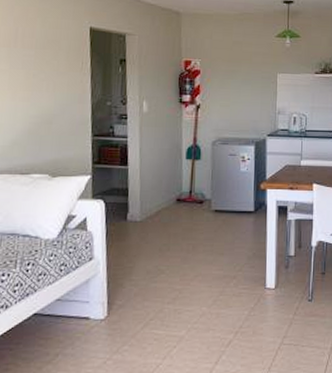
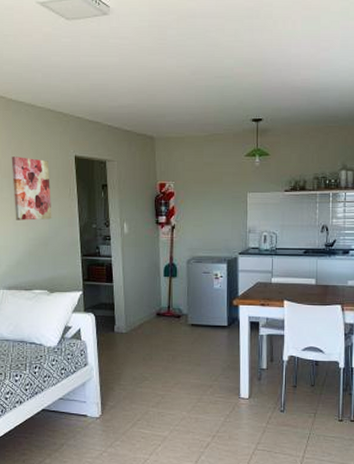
wall art: none [12,24,60,96] -> present [11,156,52,221]

